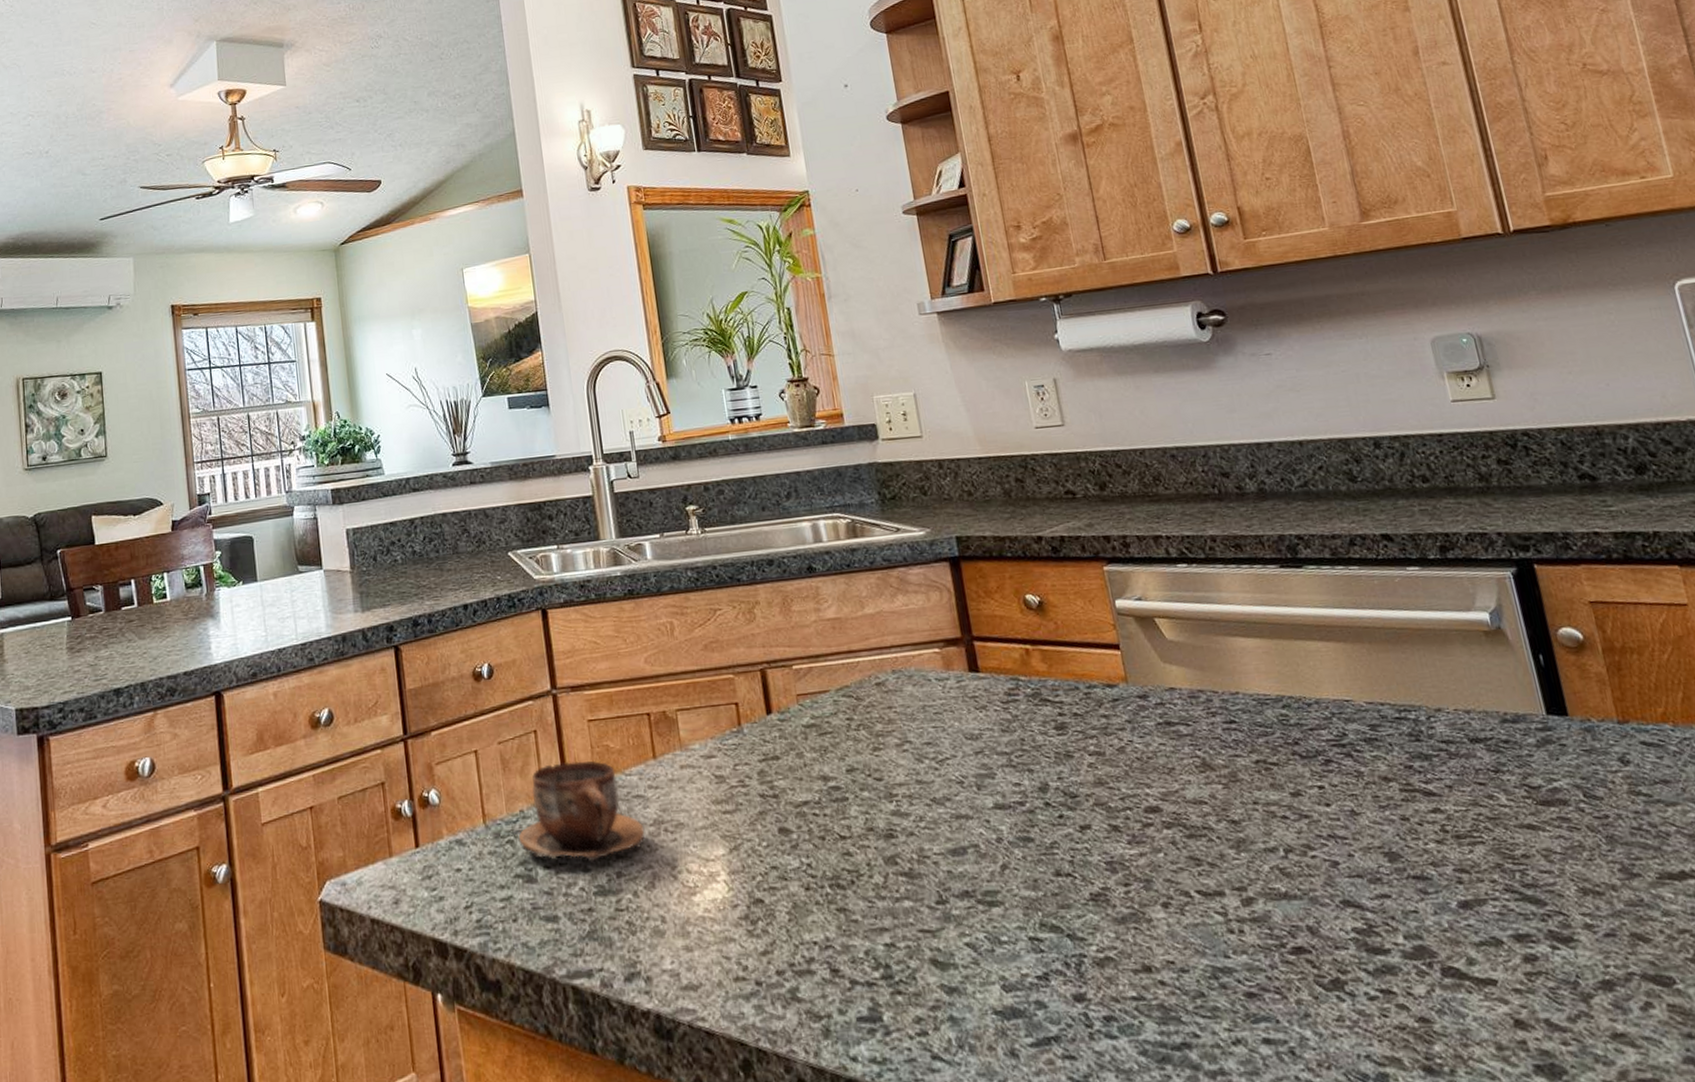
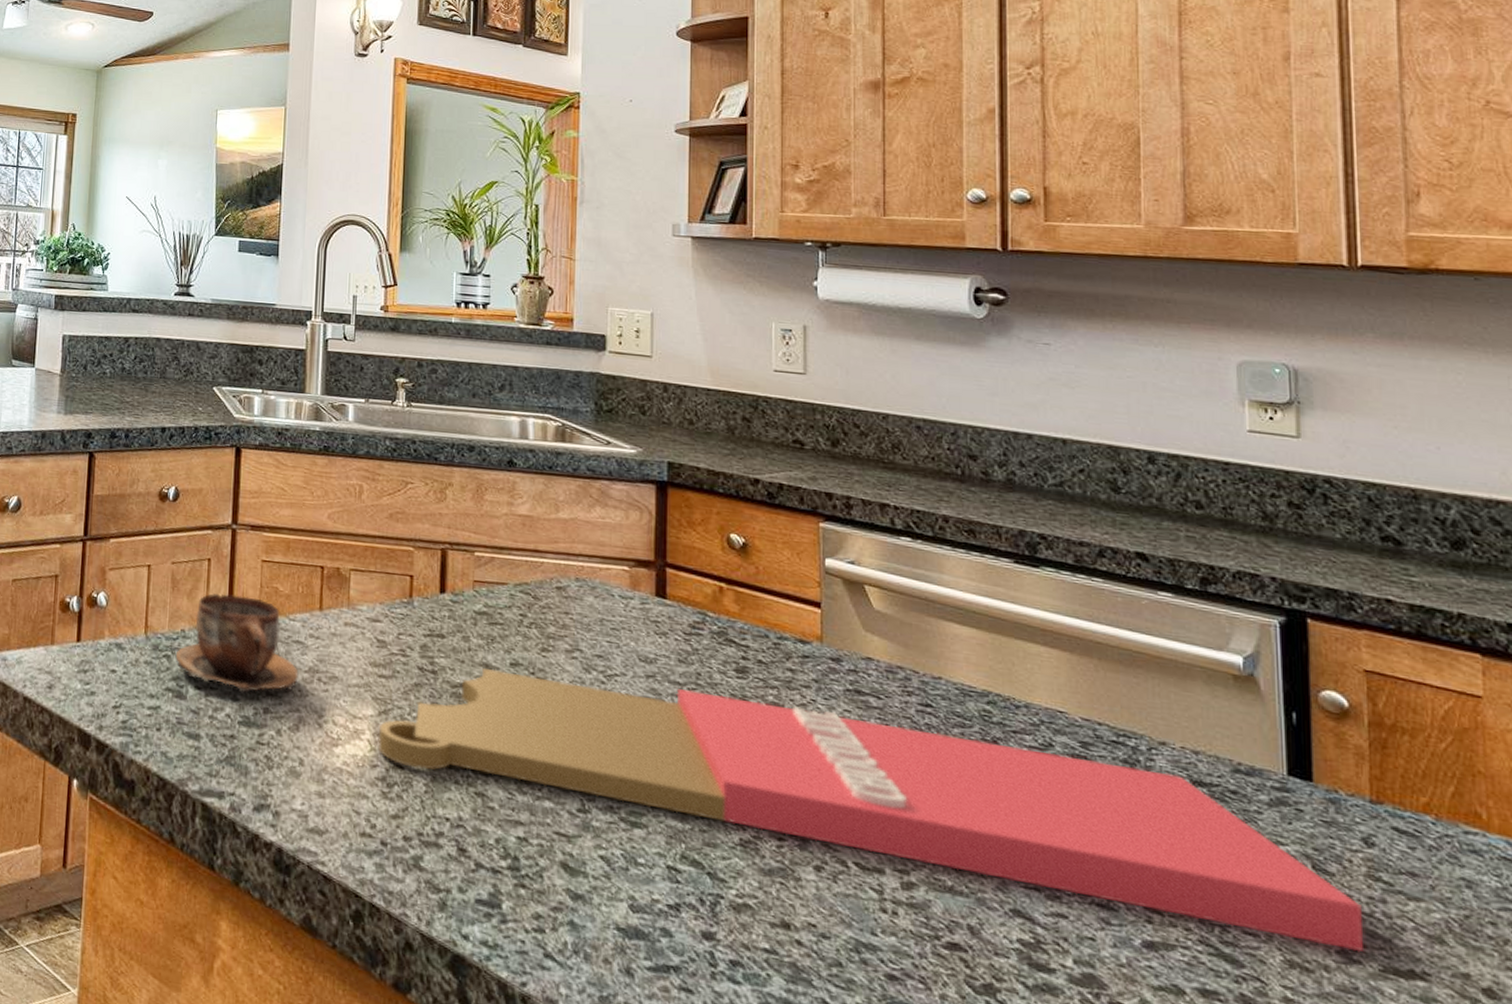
cutting board: none [733,736,1640,899] -> present [379,668,1364,953]

